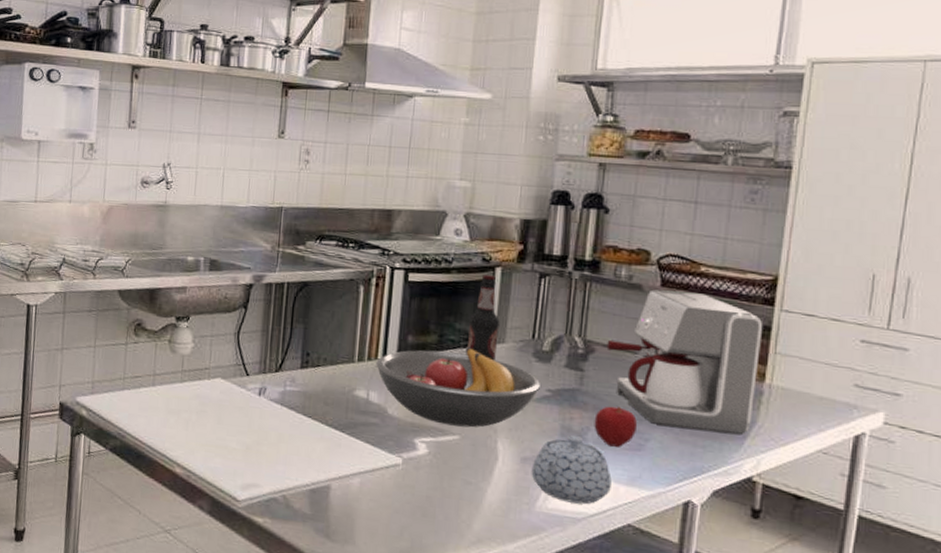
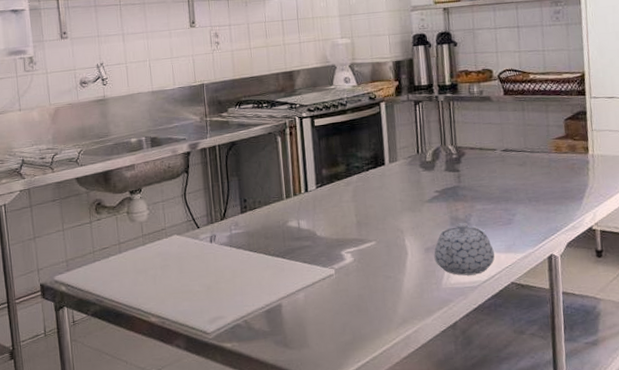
fruit bowl: present [376,347,542,428] -> none [301,170,430,235]
bottle: present [468,275,500,361] -> none [367,109,393,177]
apple: present [594,406,638,447] -> none [473,194,506,225]
coffee maker: present [606,289,763,435] -> none [472,95,585,202]

